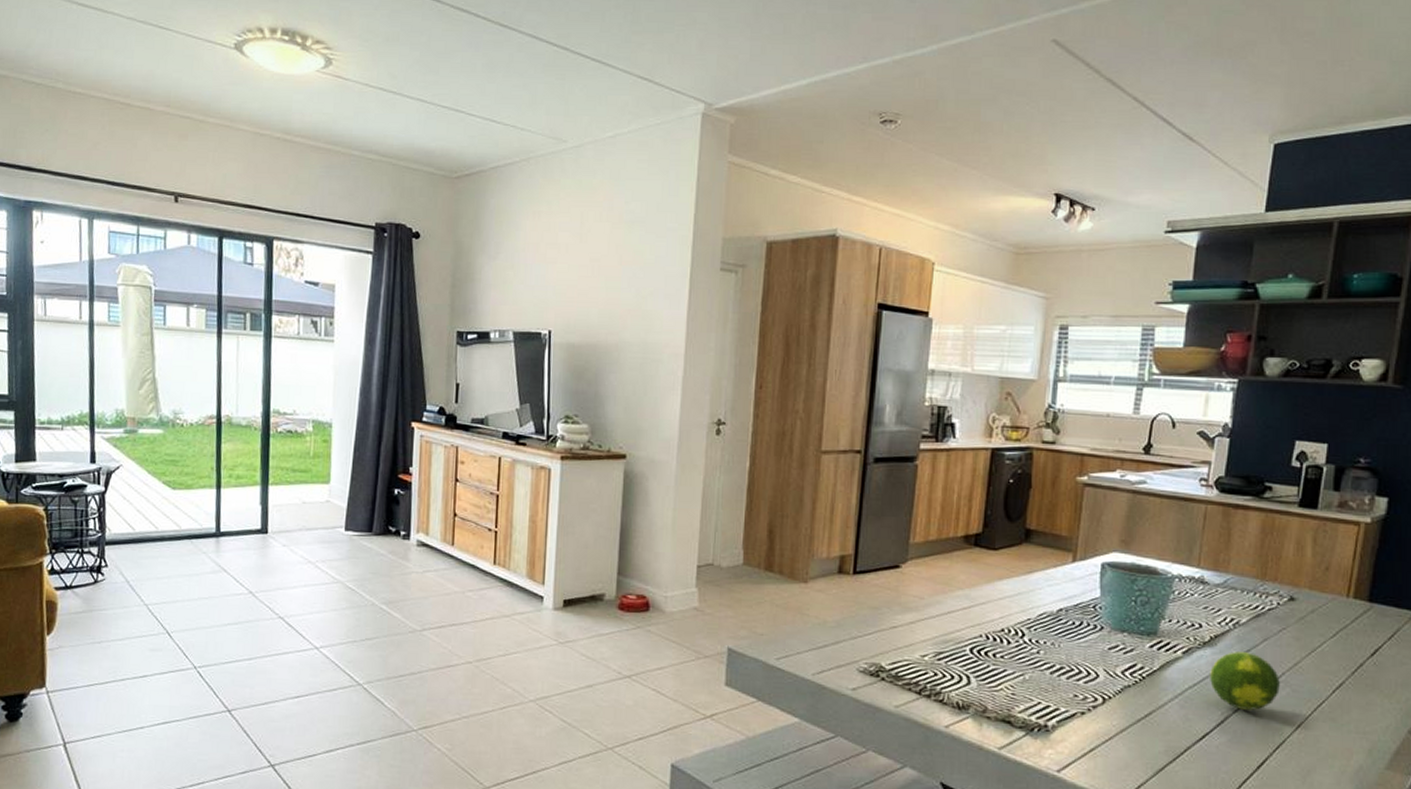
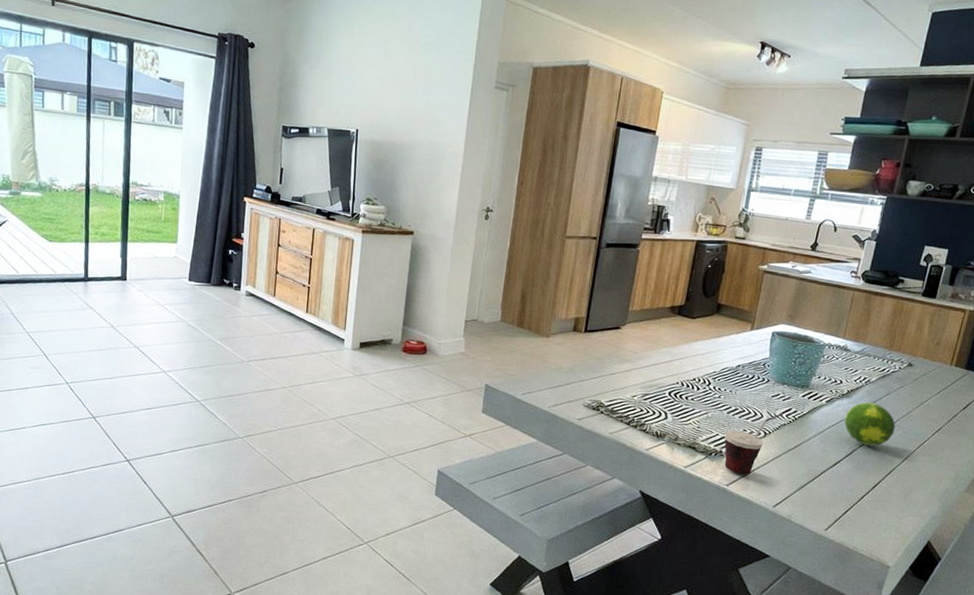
cup: none [1050,671,1126,757] -> present [724,413,783,475]

